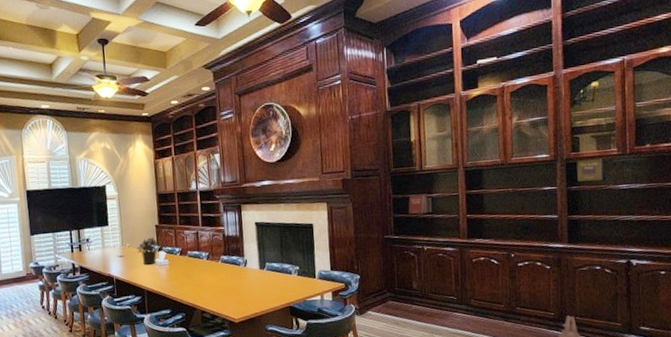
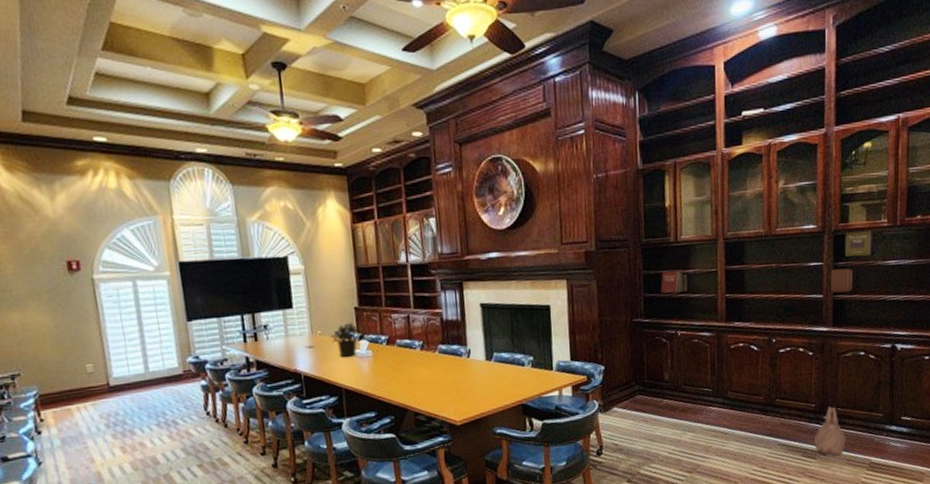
books: none [564,192,586,214] -> present [831,268,853,293]

